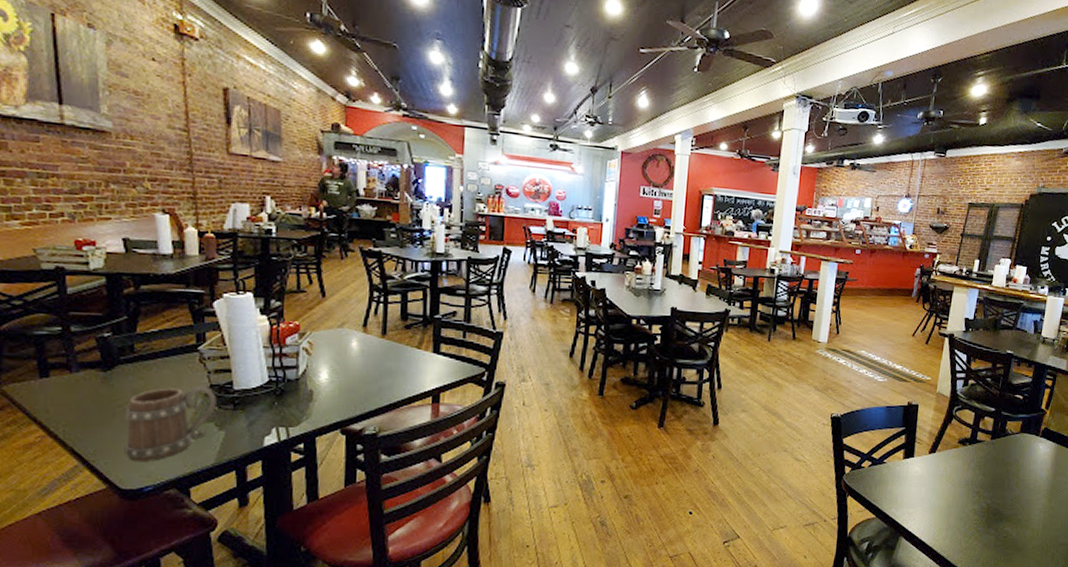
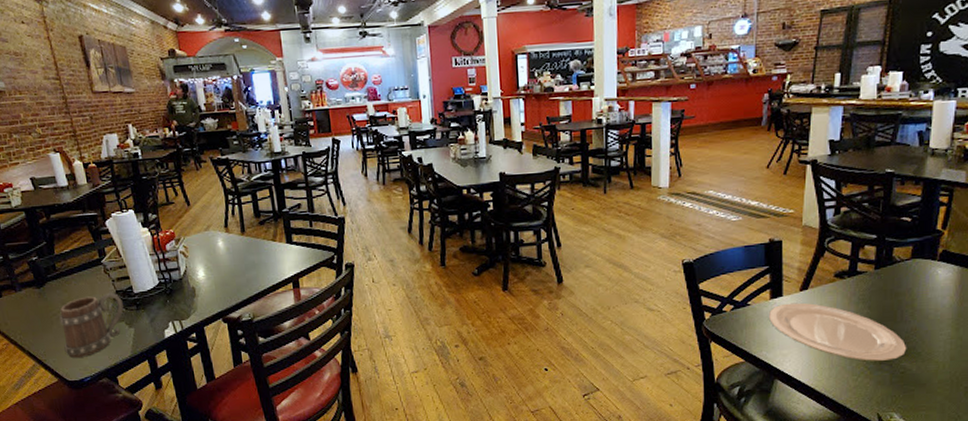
plate: none [901,464,1011,526] -> present [769,302,907,362]

